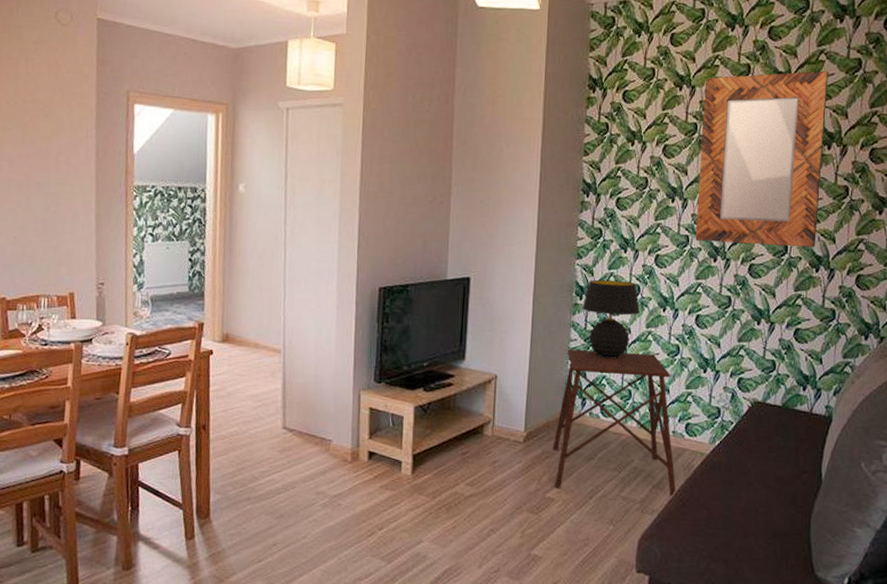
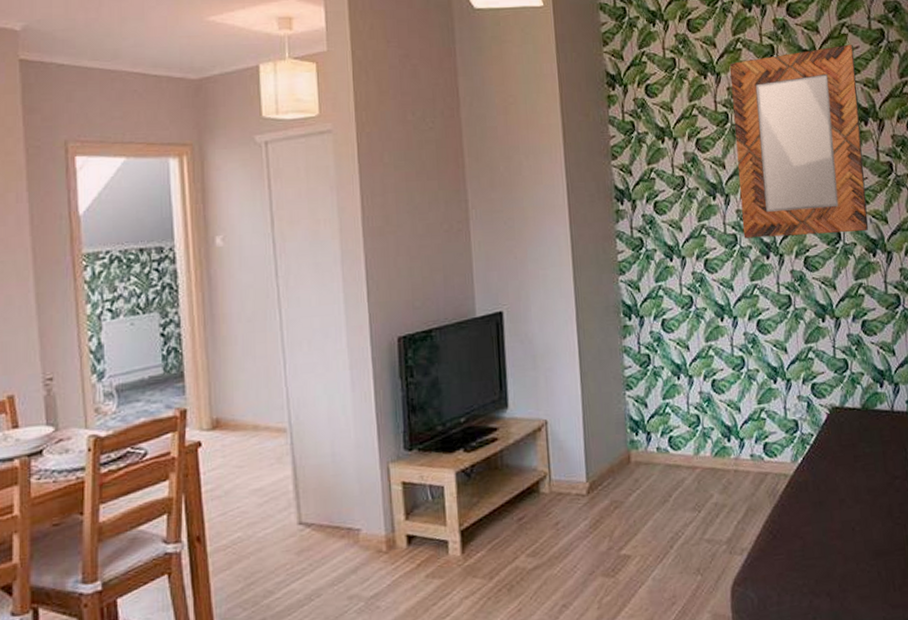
side table: present [552,349,677,499] -> none [620,371,765,541]
table lamp: present [582,279,640,359] -> none [632,292,697,383]

